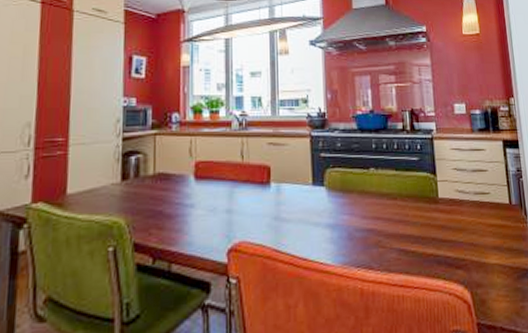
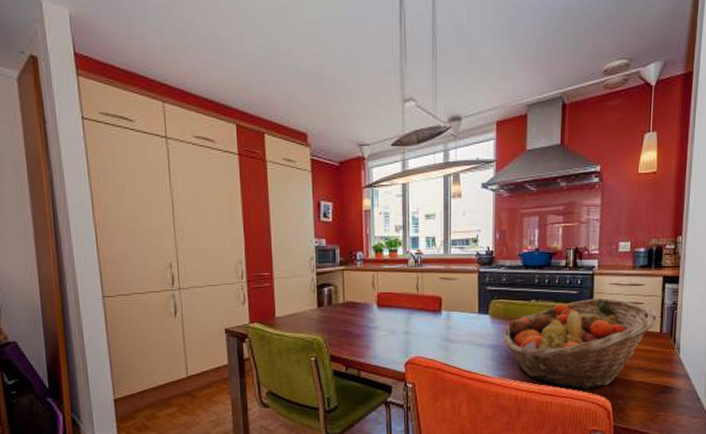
fruit basket: none [342,166,506,277] -> present [503,298,659,390]

